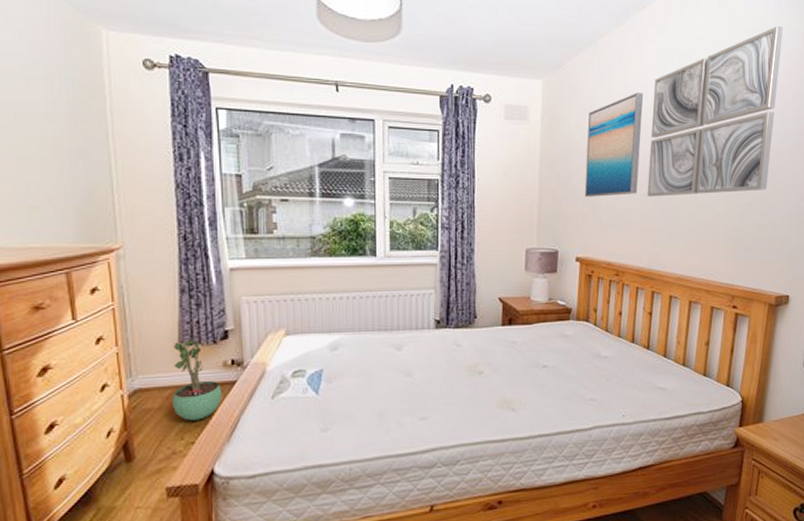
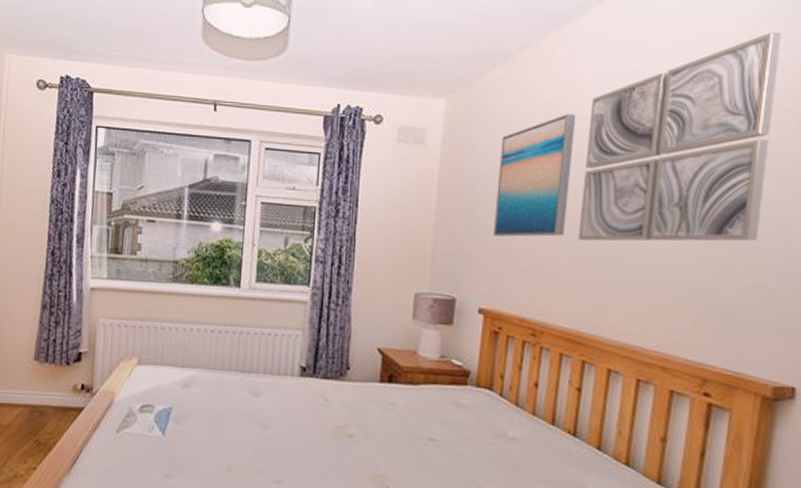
potted plant: present [172,338,223,421] -> none [20,356,70,445]

